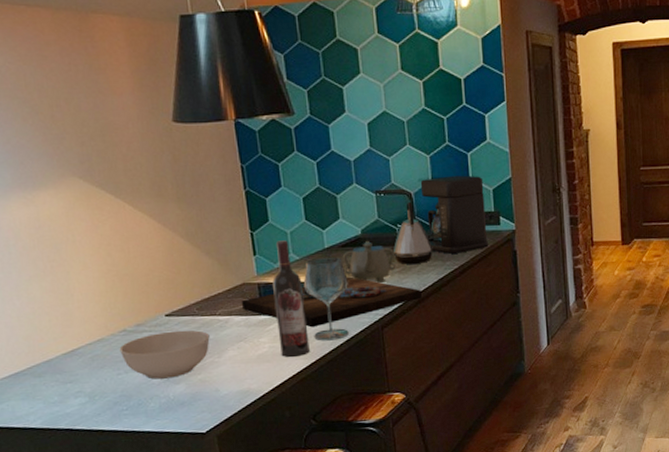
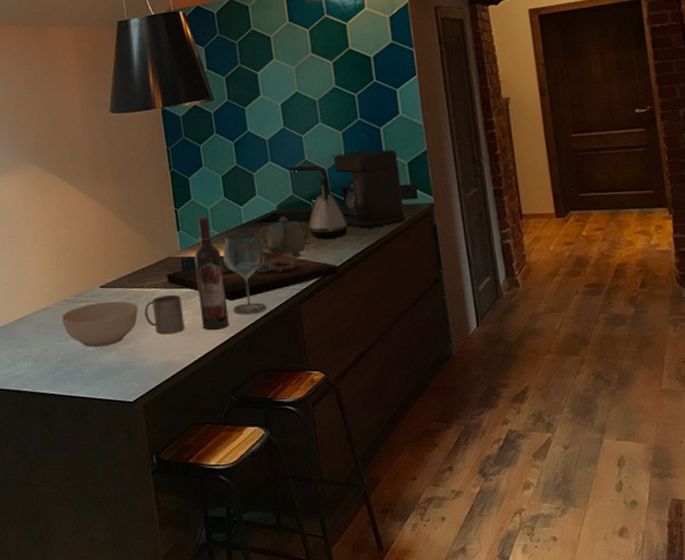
mug: none [217,321,262,363] -> present [144,294,185,335]

